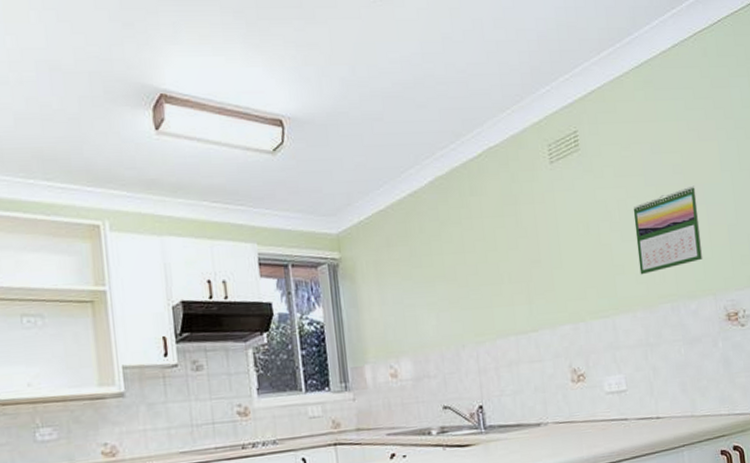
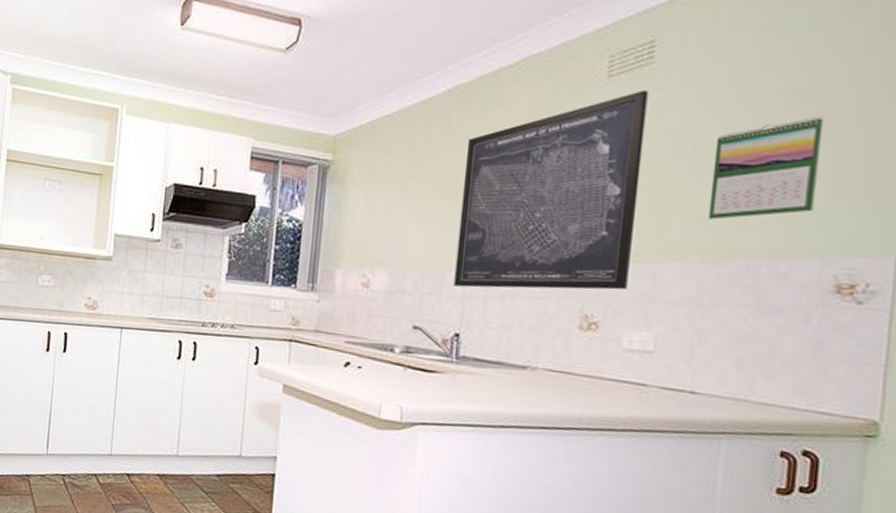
wall art: none [454,173,598,363] -> present [453,90,649,290]

